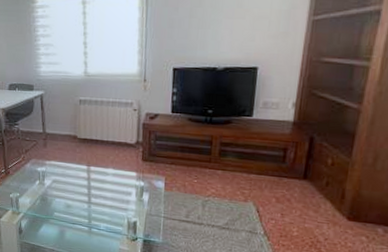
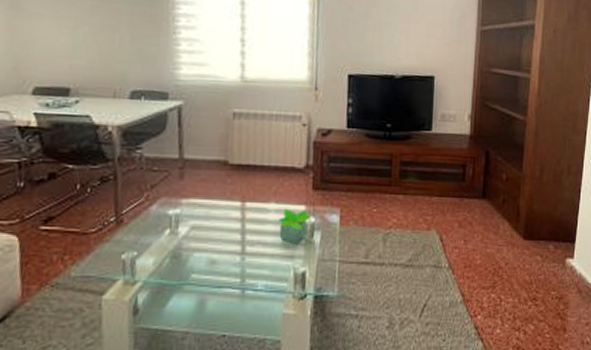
potted plant: none [115,173,142,201] -> present [278,208,312,244]

